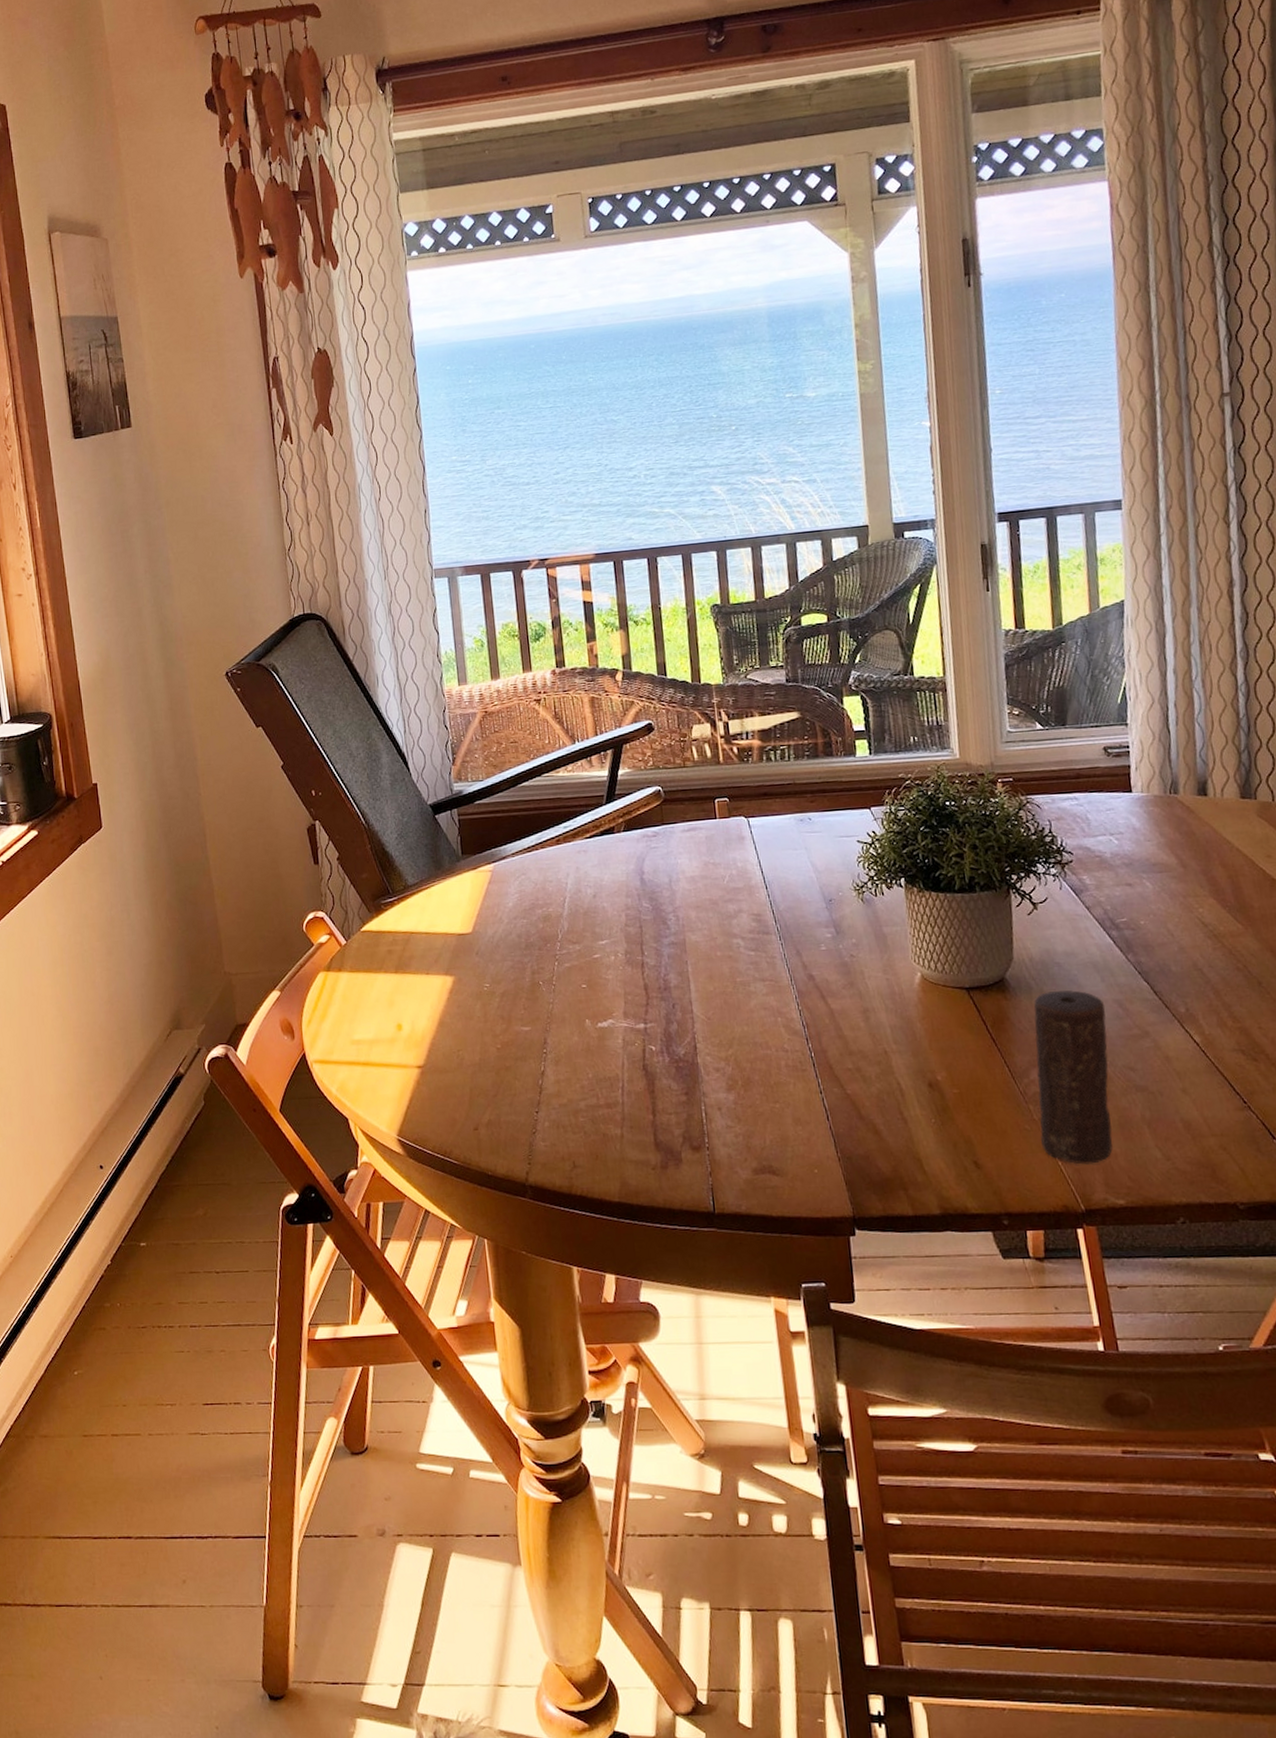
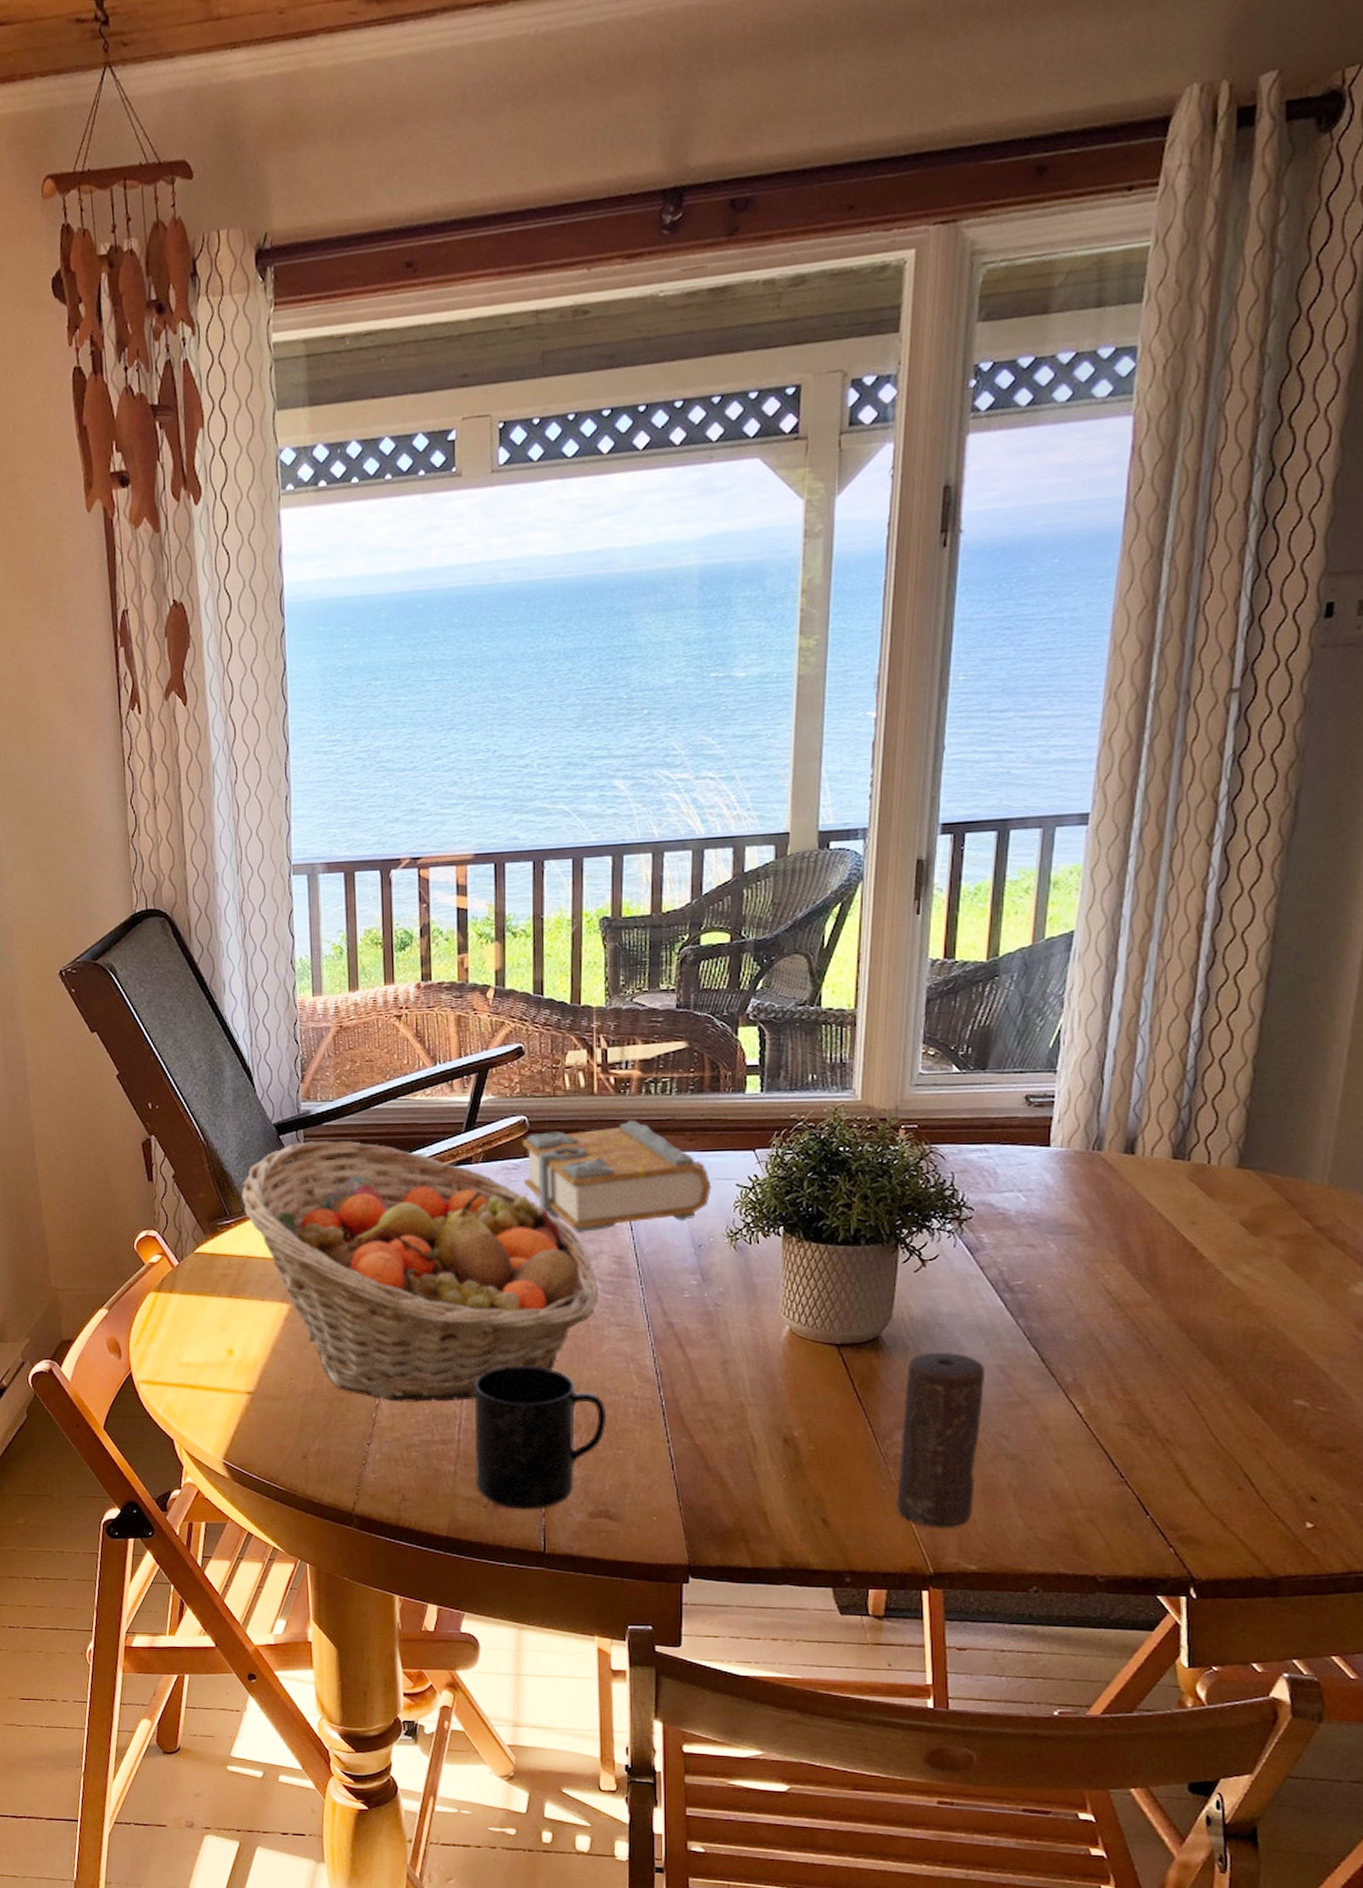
fruit basket: none [402,817,742,1068] -> present [242,1140,598,1402]
mug: none [634,1024,761,1170] -> present [475,1366,607,1510]
book: none [659,786,835,894] -> present [522,1120,712,1234]

